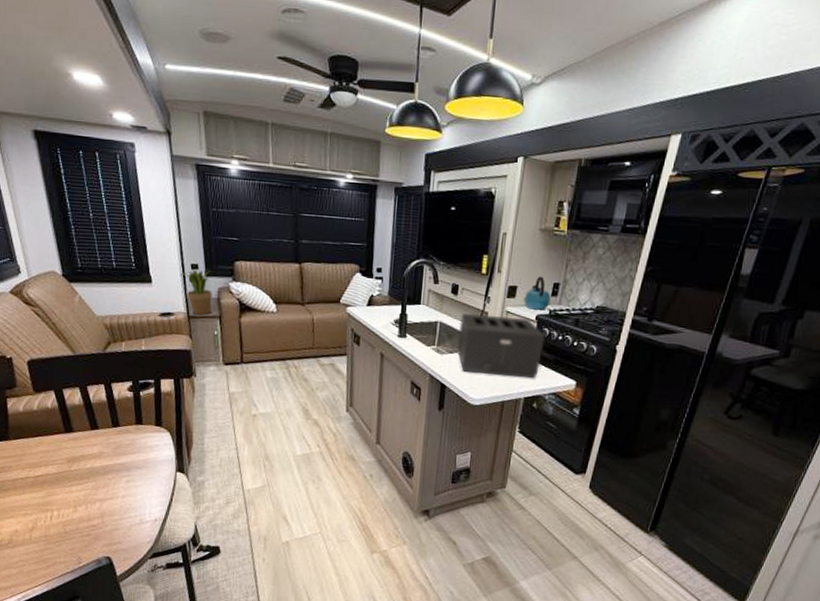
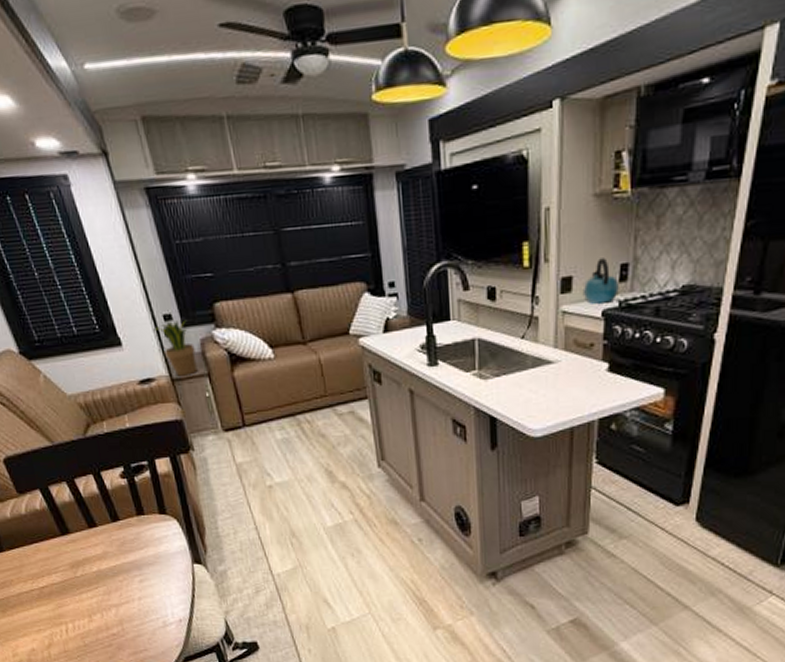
toaster: present [457,313,546,378] -> none [502,318,617,398]

